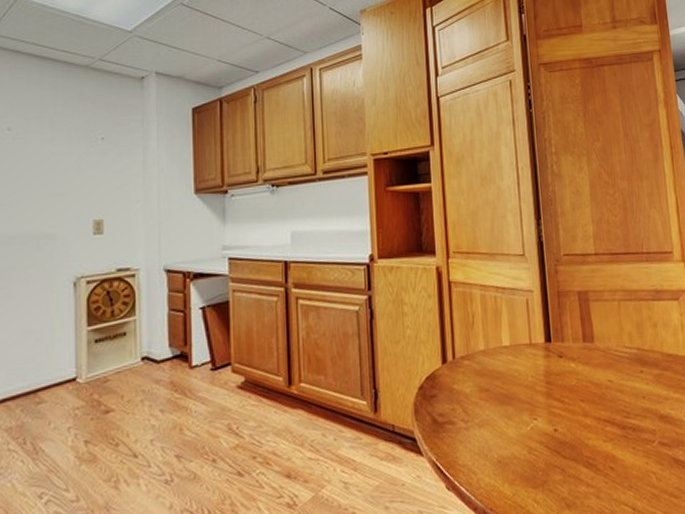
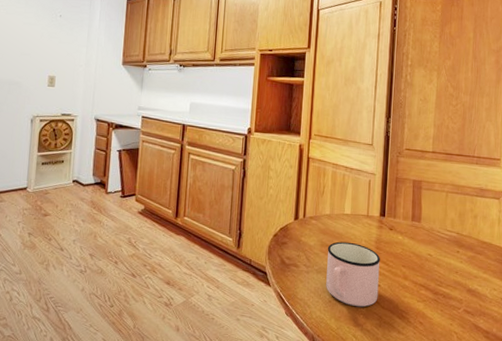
mug: none [487,381,557,463] -> present [326,241,380,307]

